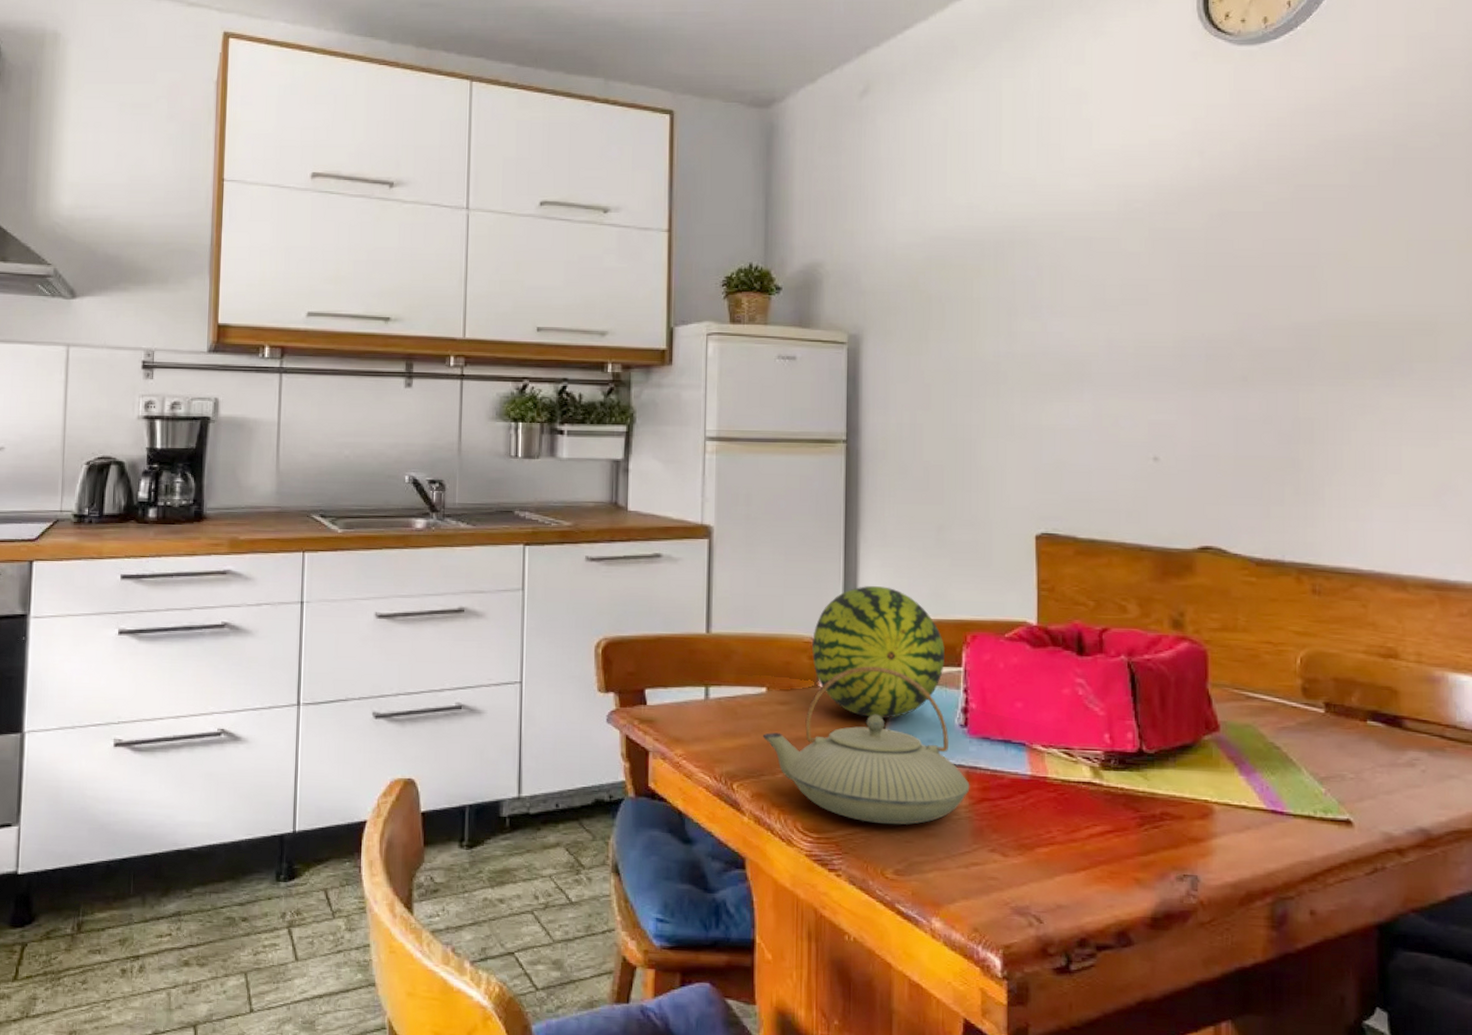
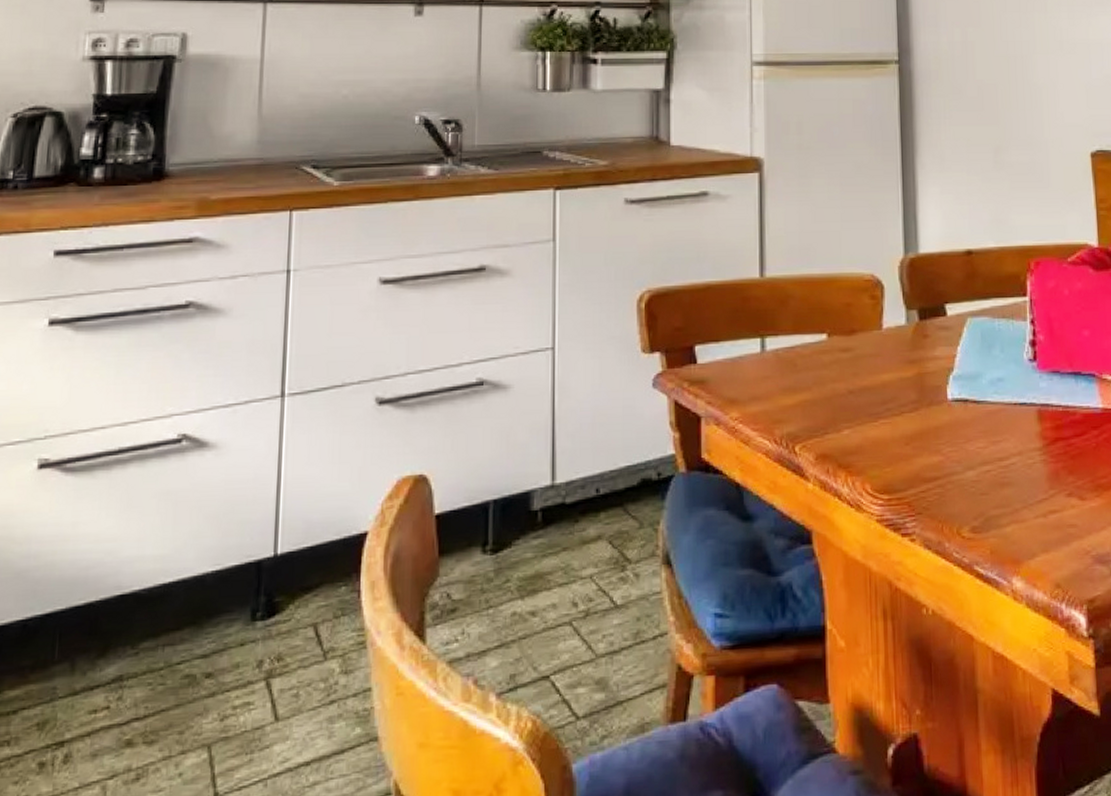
teapot: present [762,666,970,825] -> none [825,302,1043,477]
fruit: present [812,586,944,718] -> none [873,215,1010,359]

